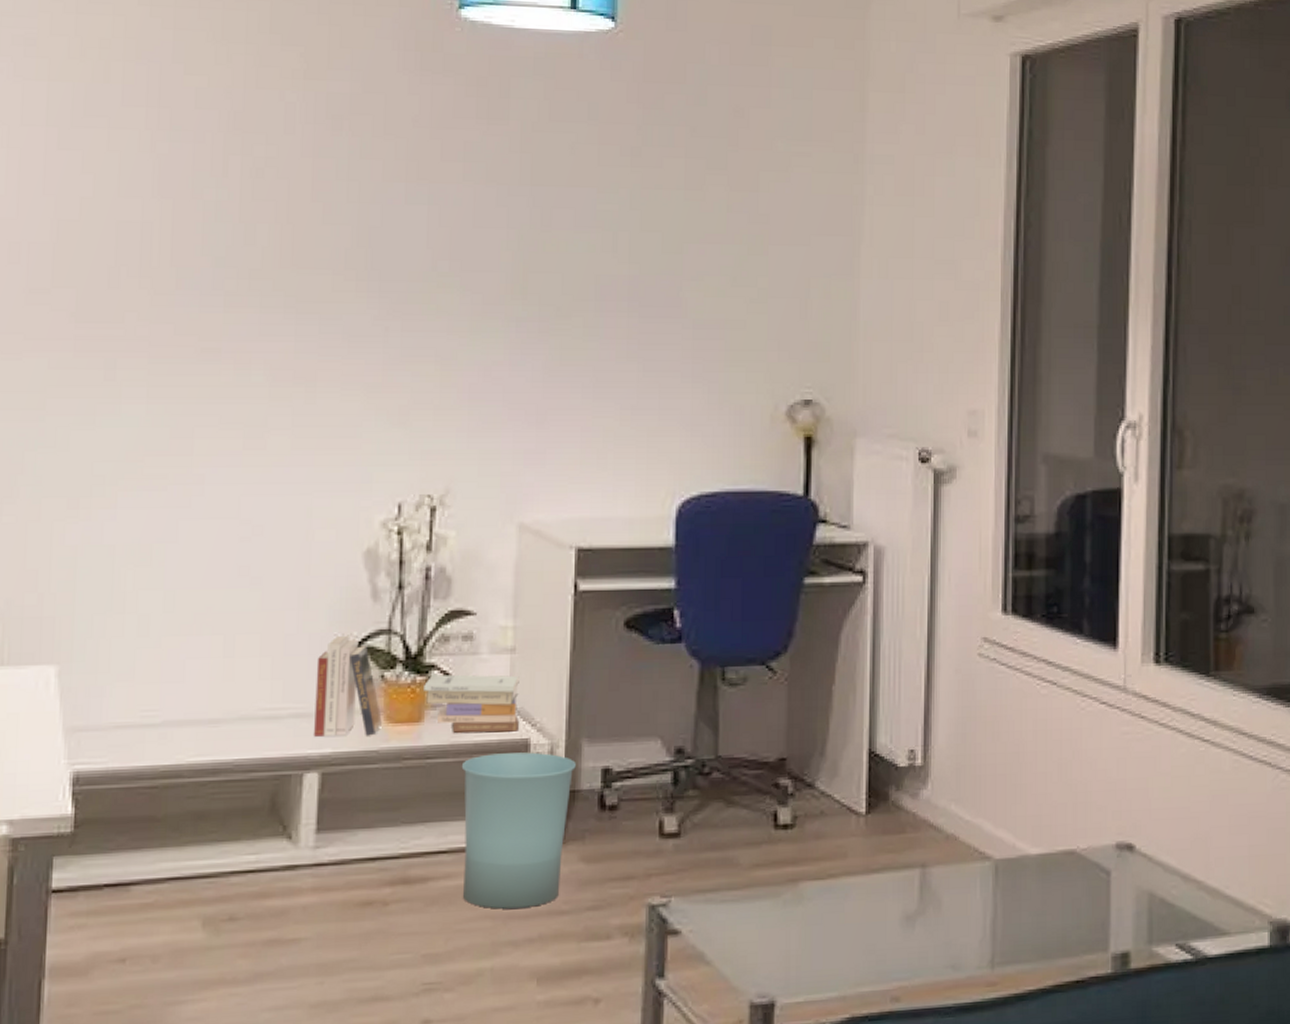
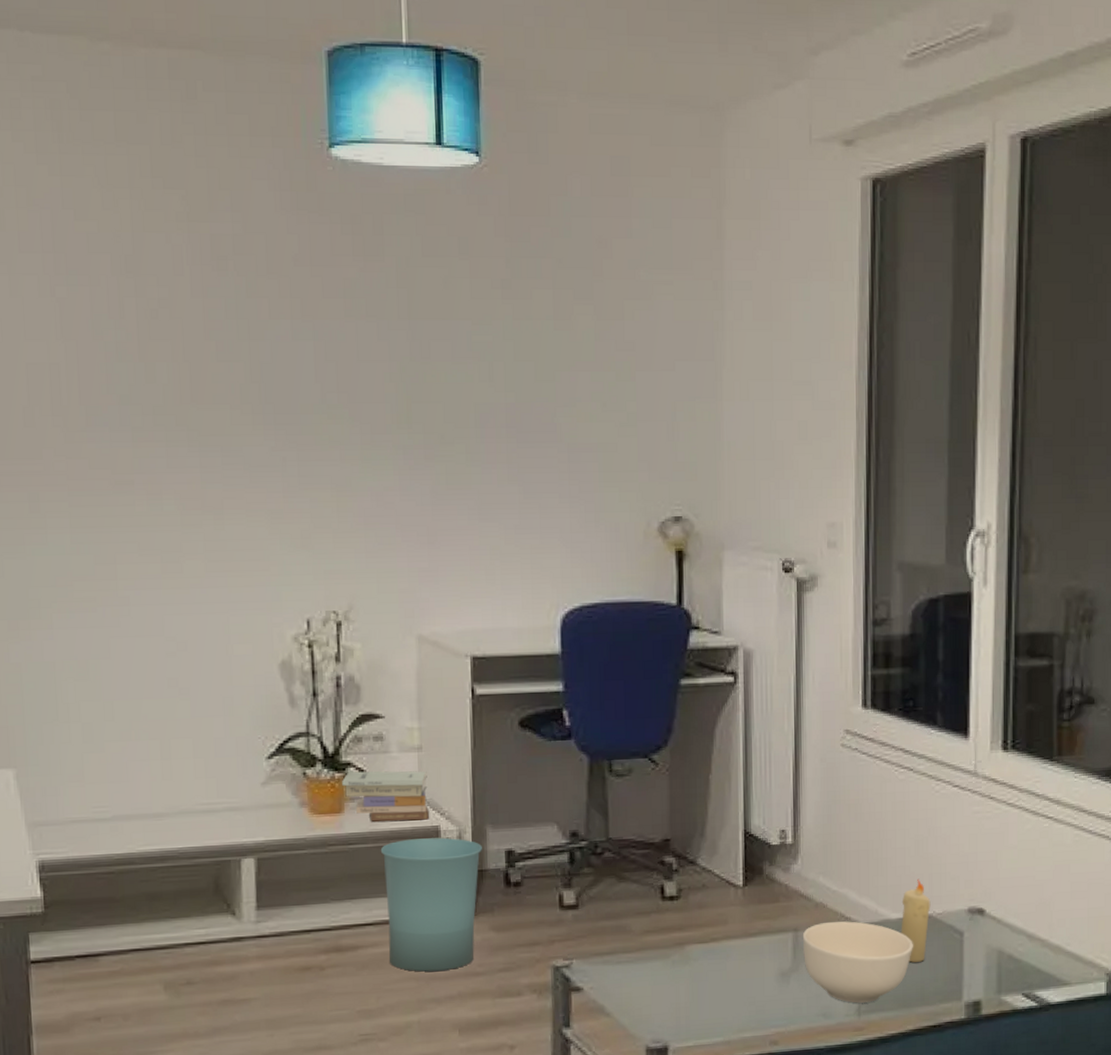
books: present [314,635,383,737] -> none [244,738,308,827]
bowl: none [930,856,1054,953] -> present [802,921,913,1003]
candle: none [1041,808,1075,906] -> present [901,878,931,963]

